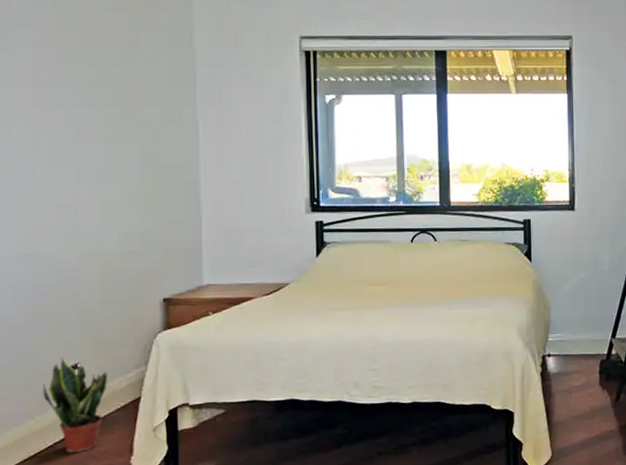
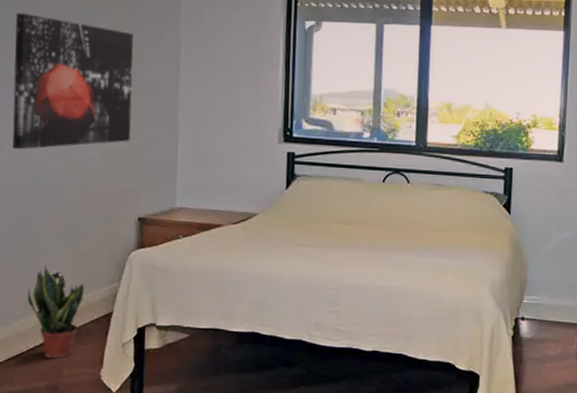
wall art: none [13,100,150,241] -> present [12,12,134,150]

